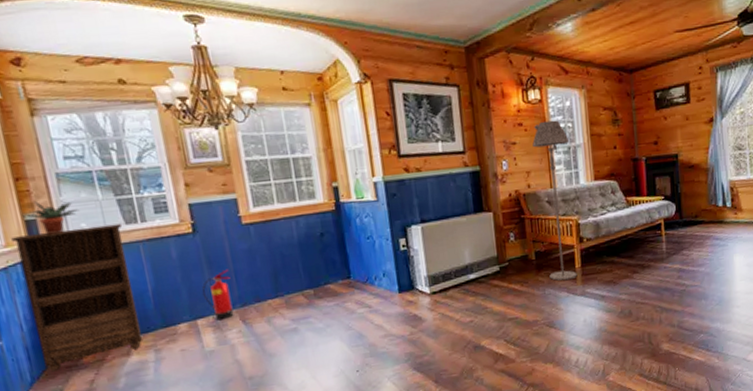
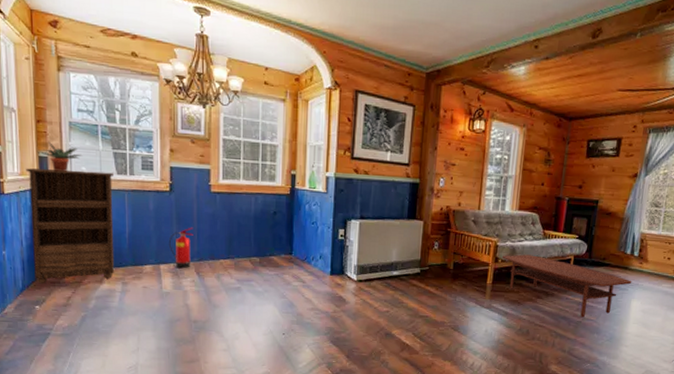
floor lamp: present [532,120,577,281] -> none [462,150,503,293]
coffee table: none [586,227,730,285] -> present [501,254,632,318]

